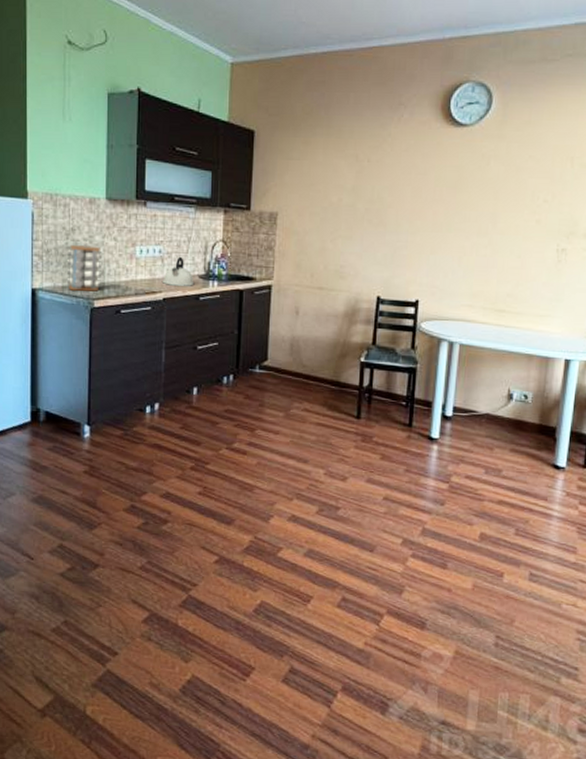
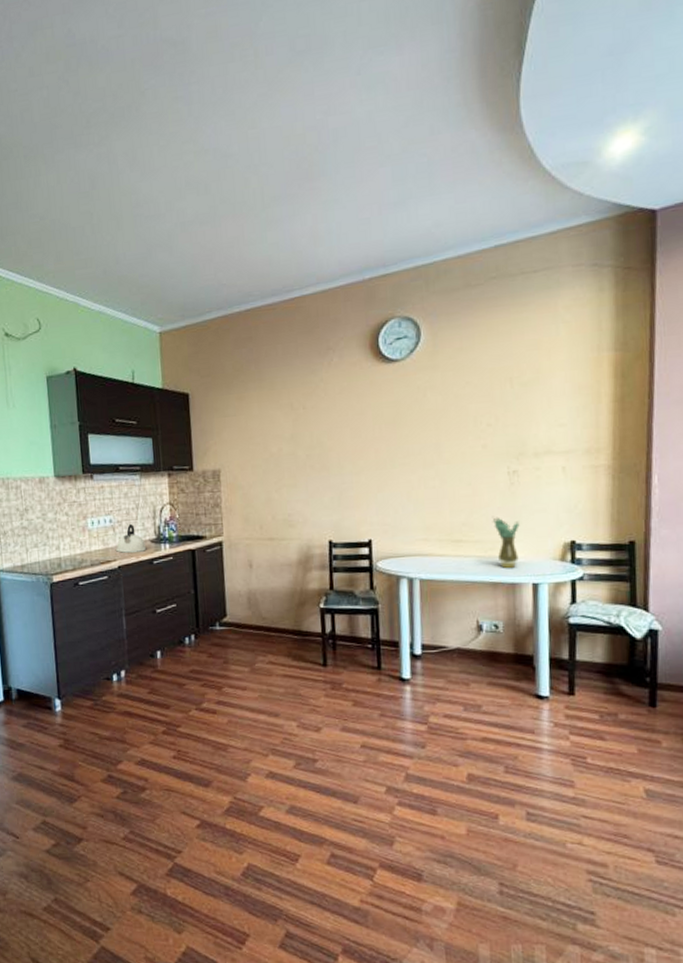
spice rack: present [66,239,103,292] -> none [23,517,58,569]
vase: none [535,291,561,343] -> present [492,517,520,569]

